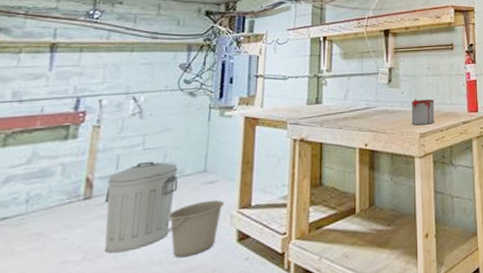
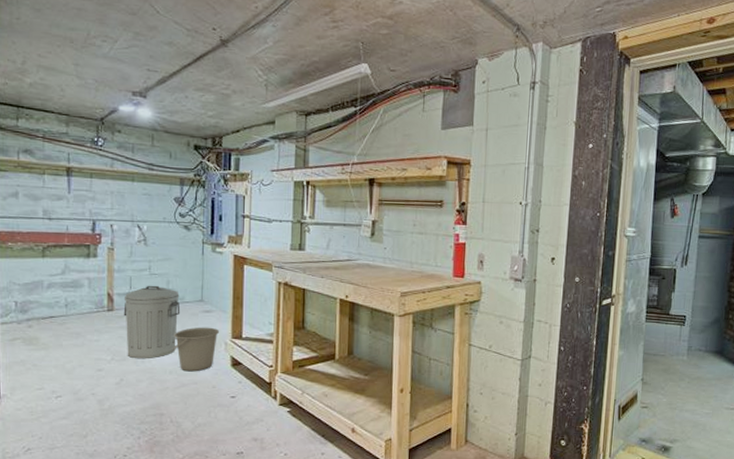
paint can: present [411,98,435,126] -> none [392,256,418,284]

